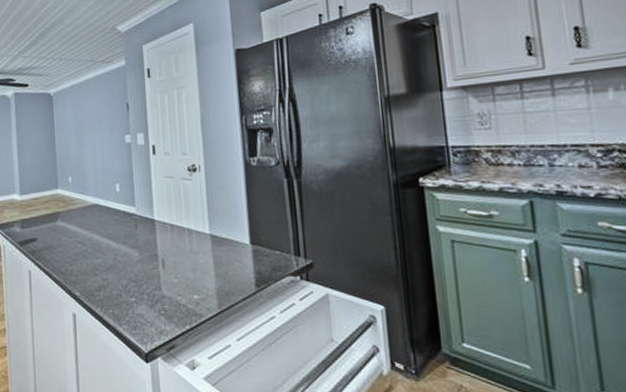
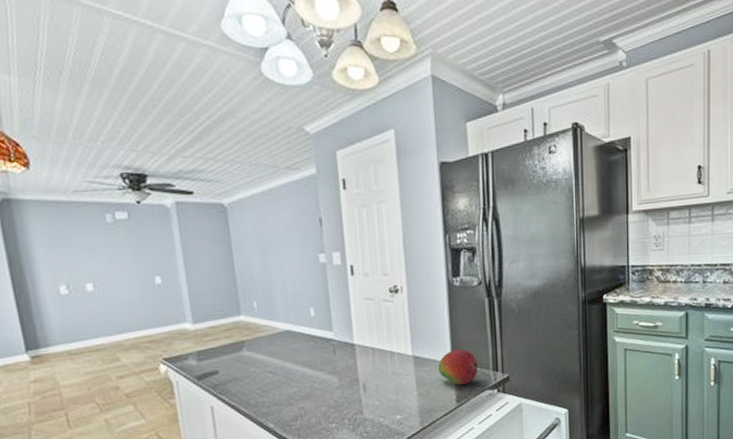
fruit: none [236,230,279,269] -> present [438,349,479,386]

